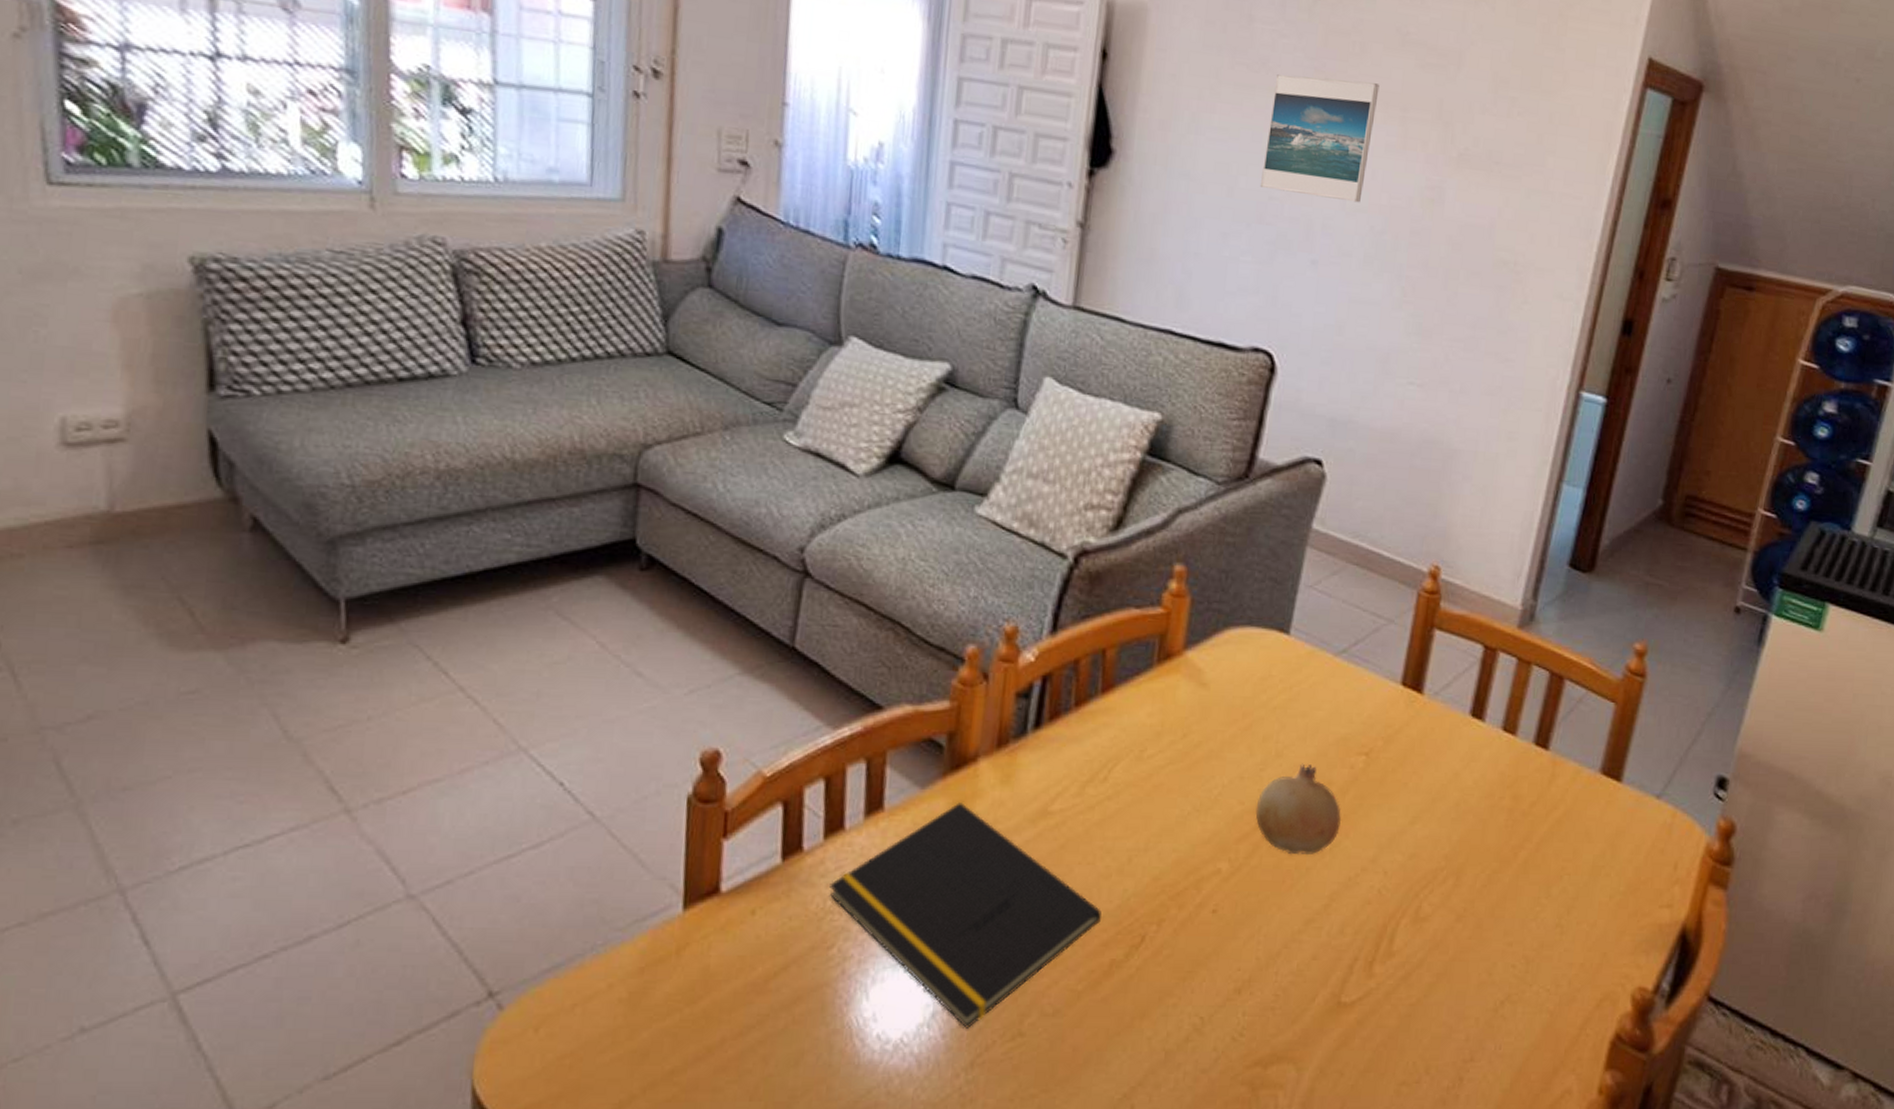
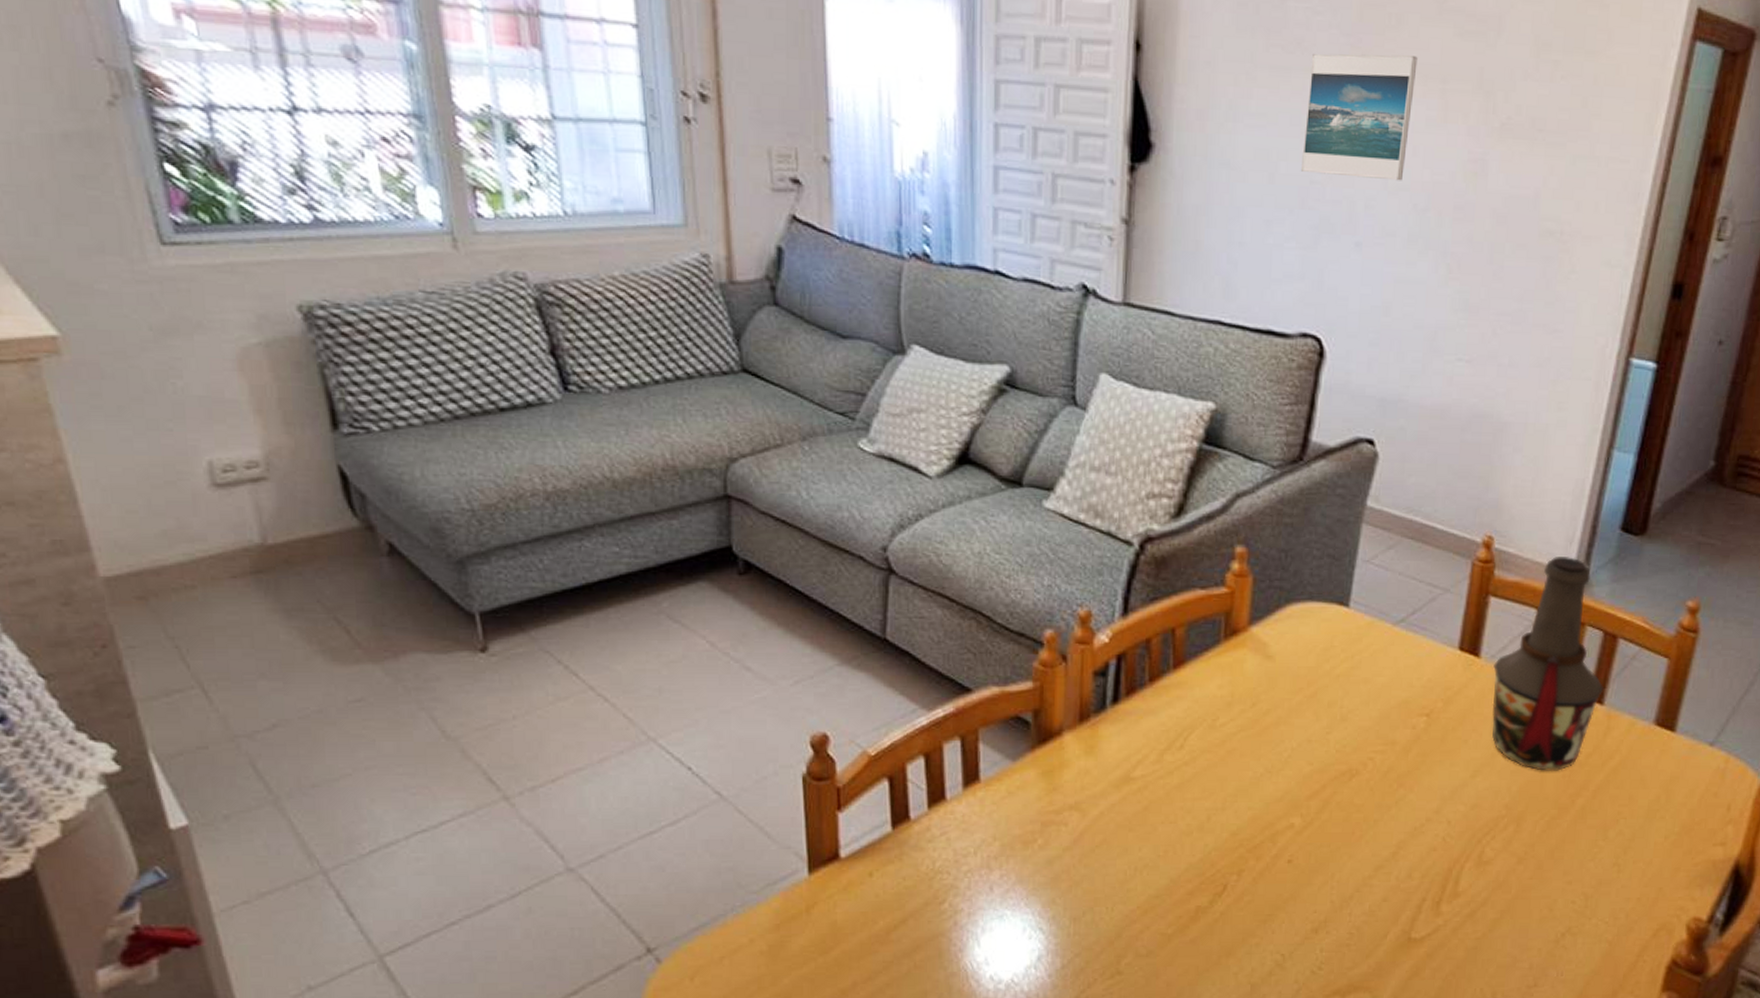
notepad: present [828,802,1102,1028] -> none [935,772,1185,969]
fruit: present [1255,763,1342,855] -> none [1324,726,1406,809]
bottle: none [1433,590,1550,820] -> present [1492,557,1604,771]

